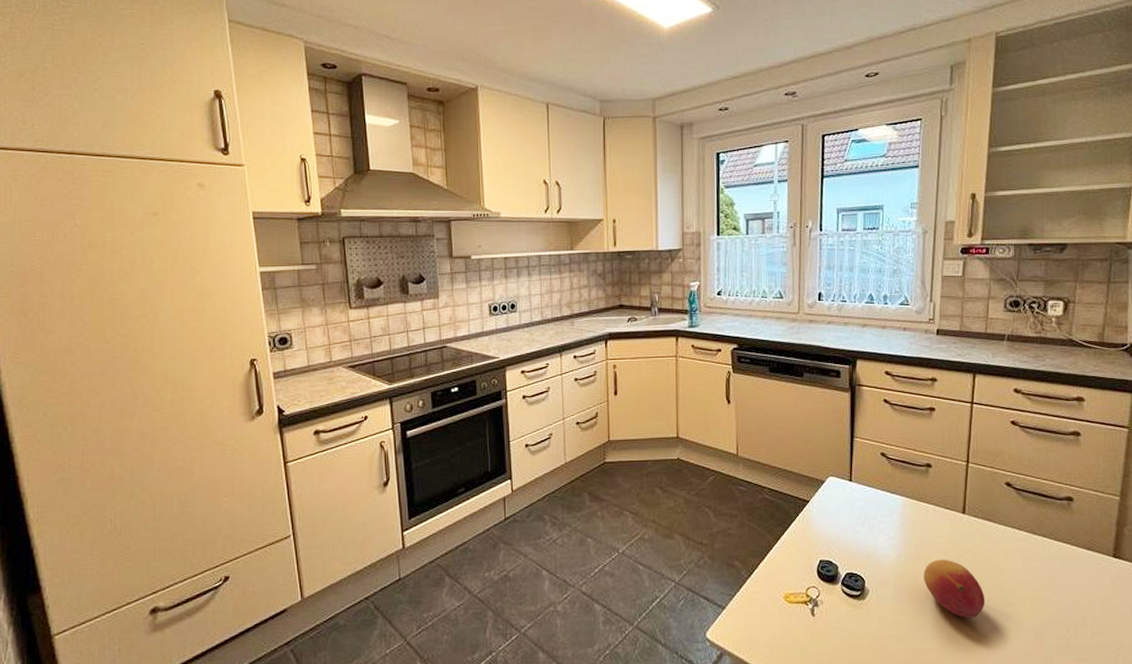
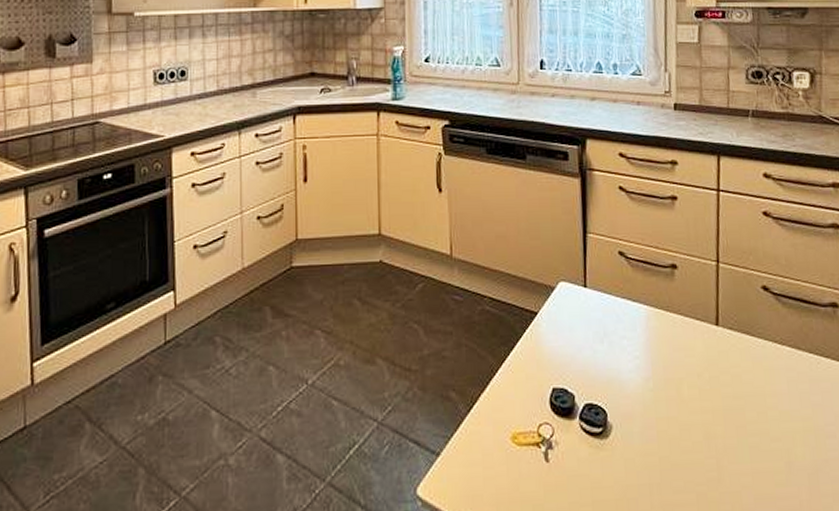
fruit: present [923,559,985,618] -> none [675,383,749,459]

